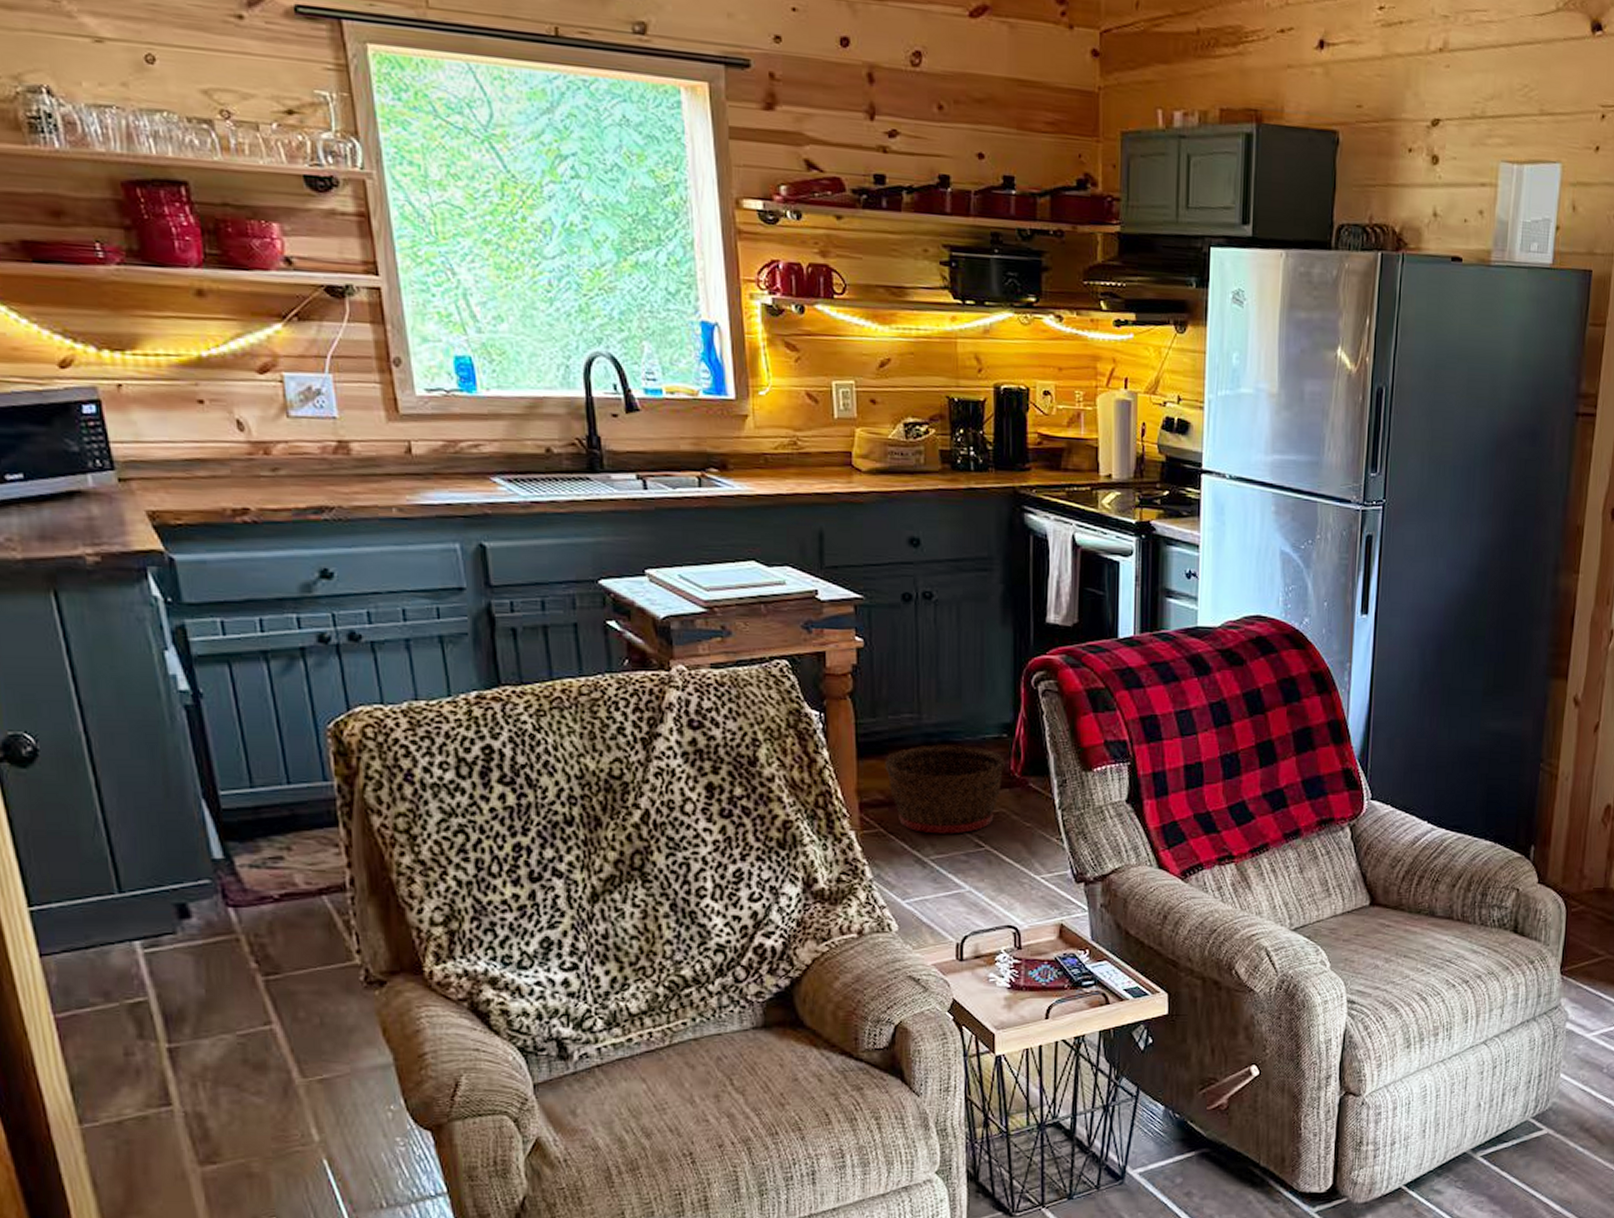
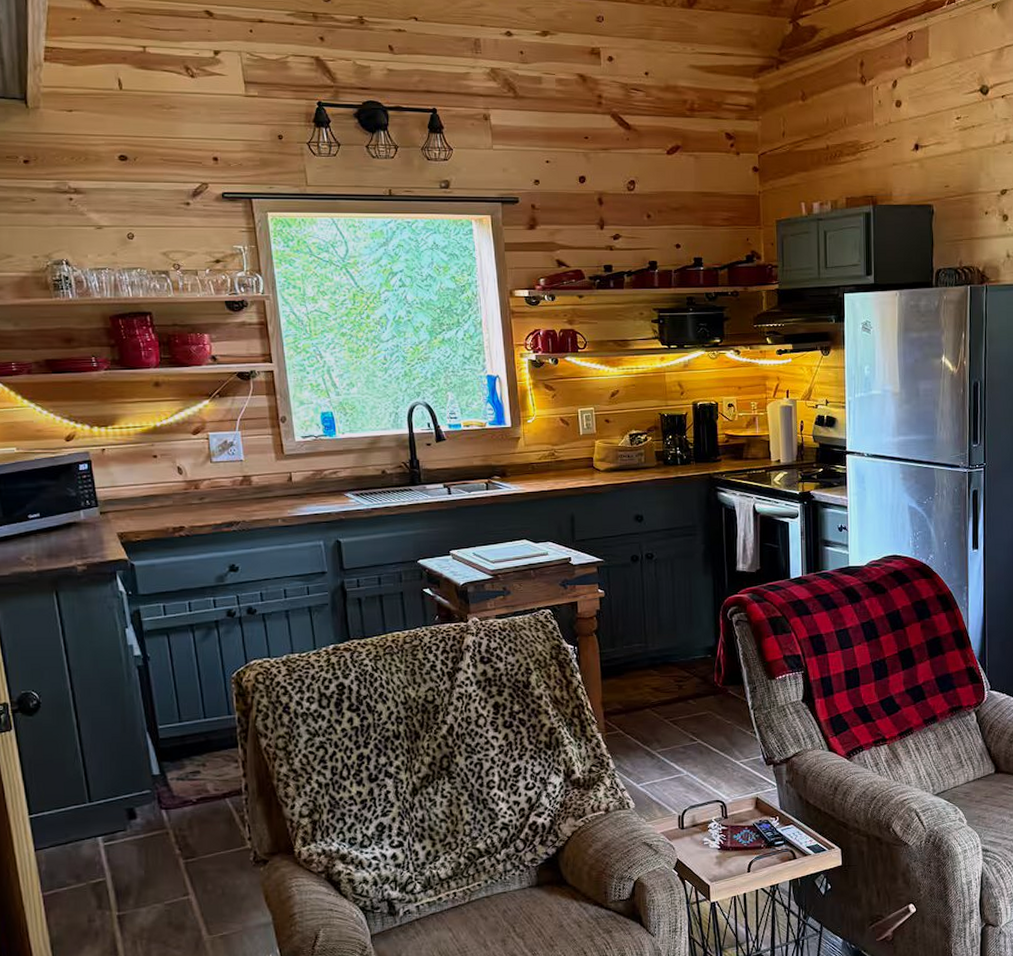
basket: present [885,744,1005,834] -> none [622,664,710,733]

